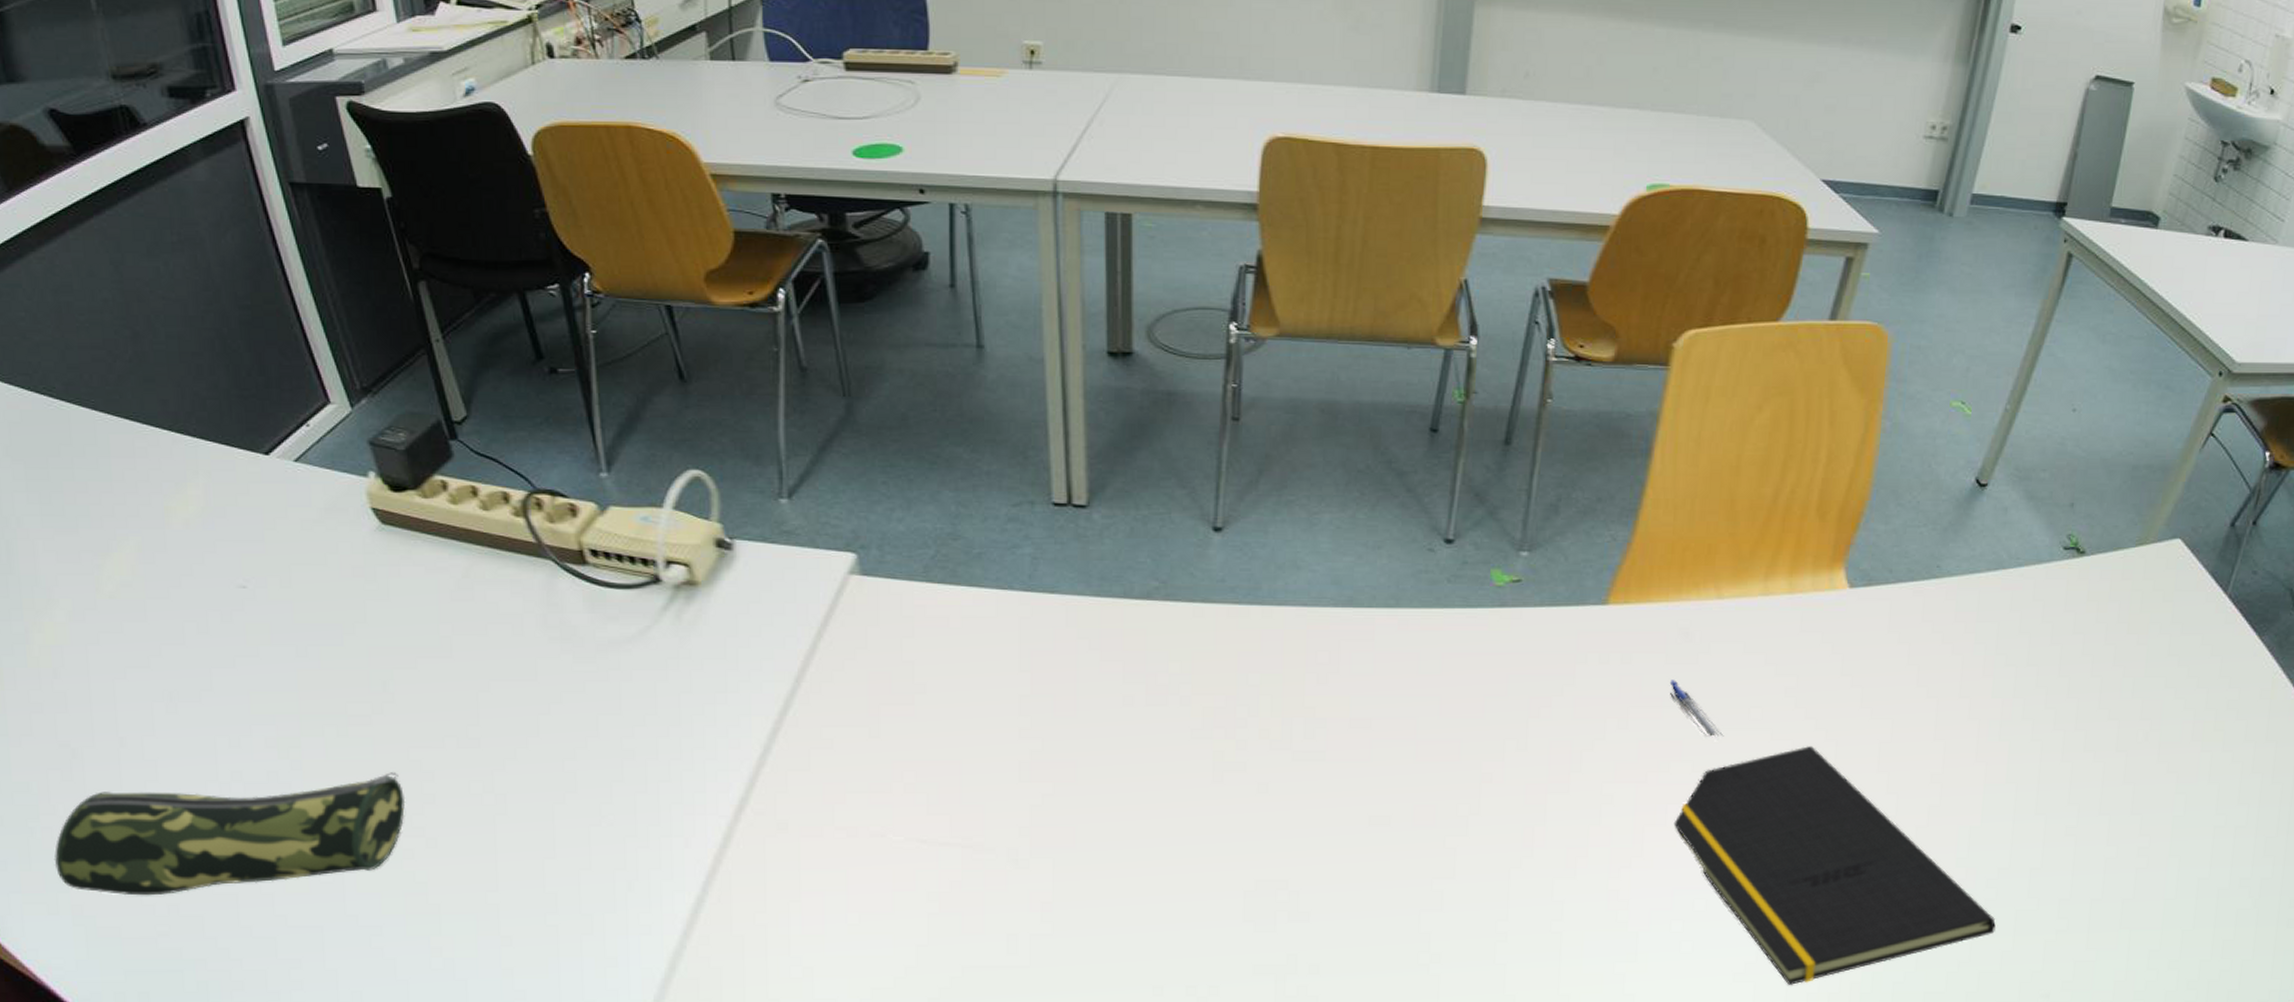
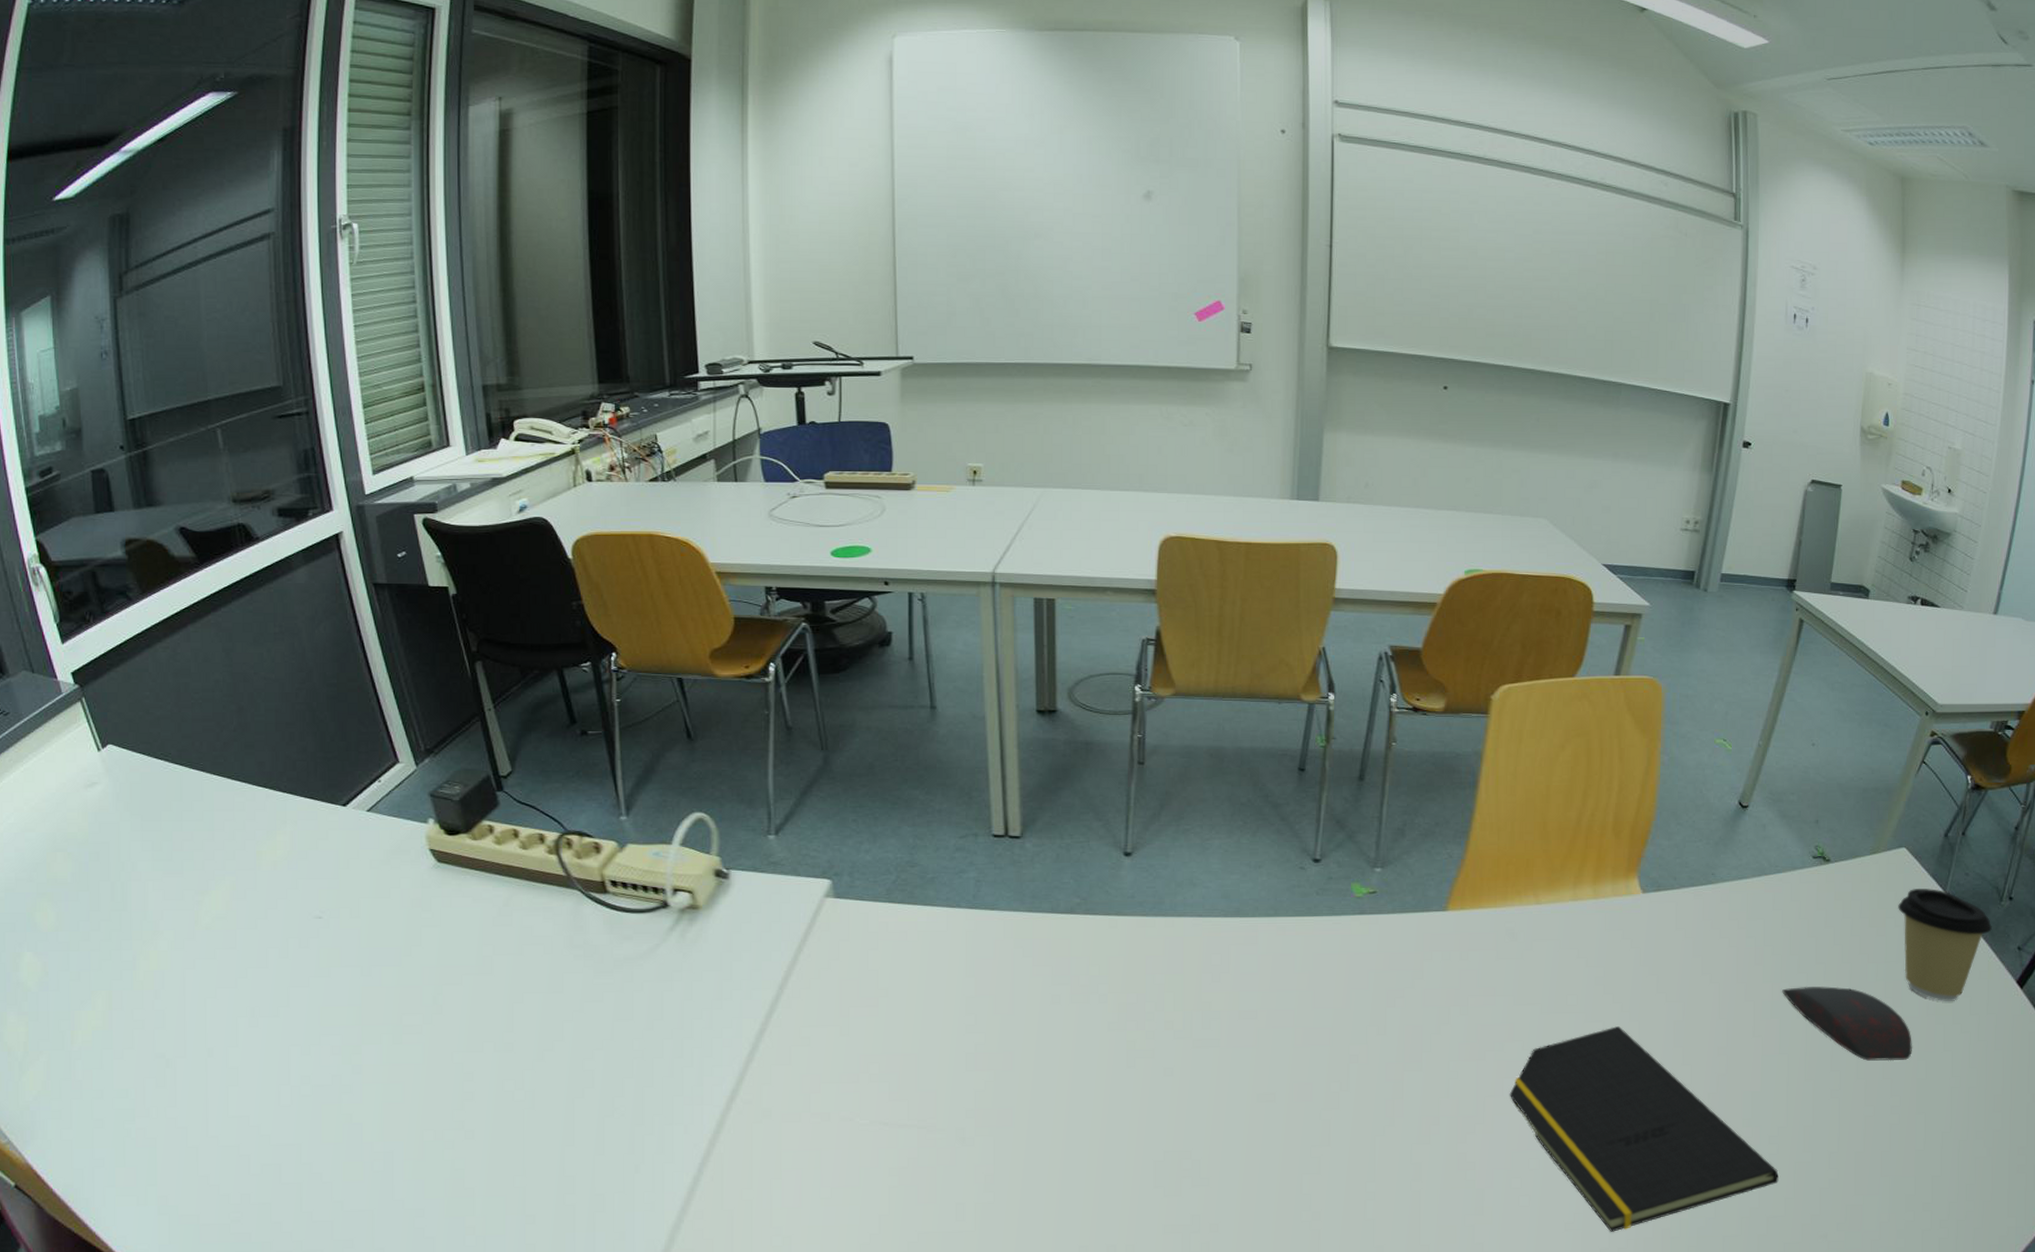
pencil case: present [54,772,406,896] -> none [145,1074,449,1187]
pen: present [1669,680,1724,739] -> none [1500,972,1547,1022]
computer mouse: none [2014,703,2171,794] -> present [1782,986,1913,1061]
coffee cup: none [2165,589,2281,726] -> present [1898,889,1992,1002]

